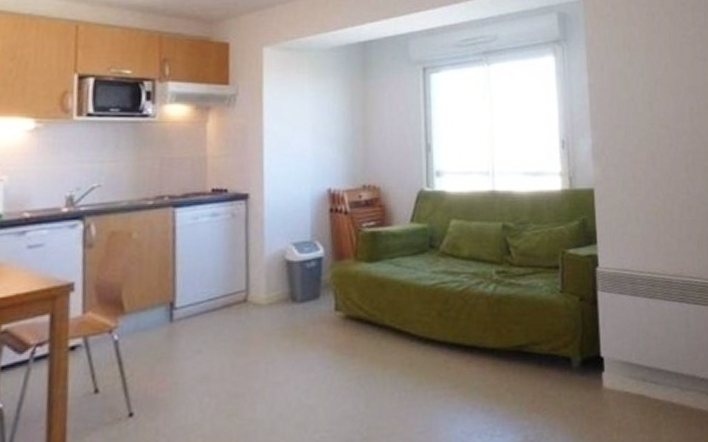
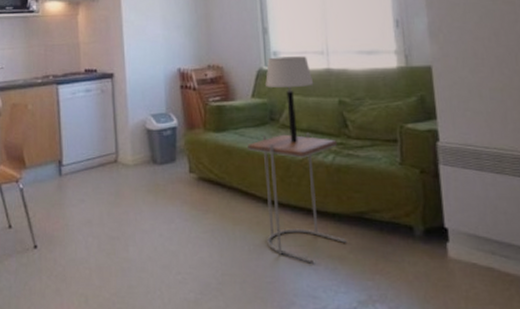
side table: none [403,260,505,407] -> present [247,132,347,264]
table lamp: none [427,177,478,273] -> present [266,56,314,143]

